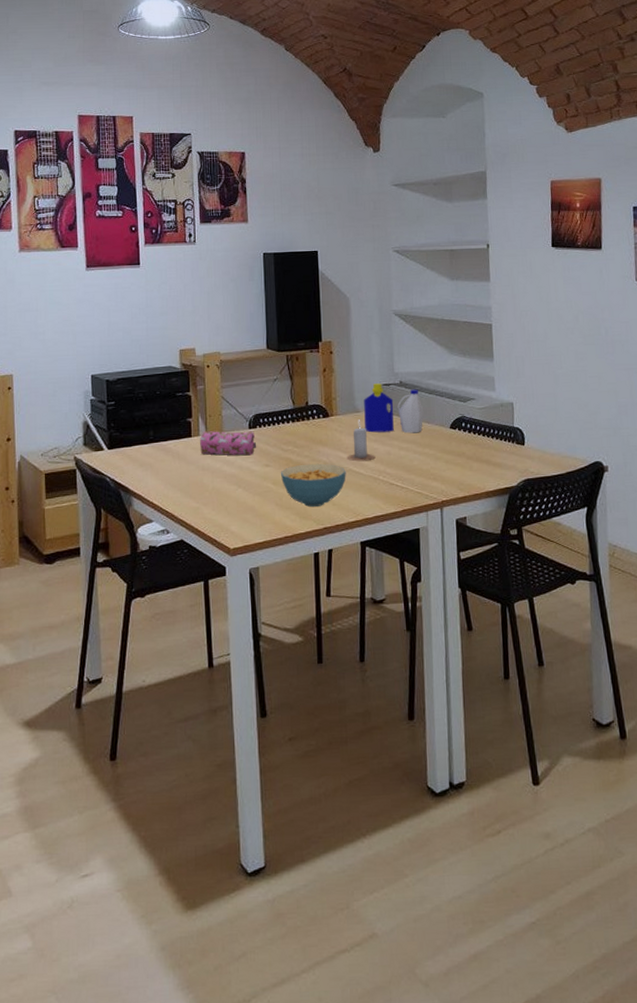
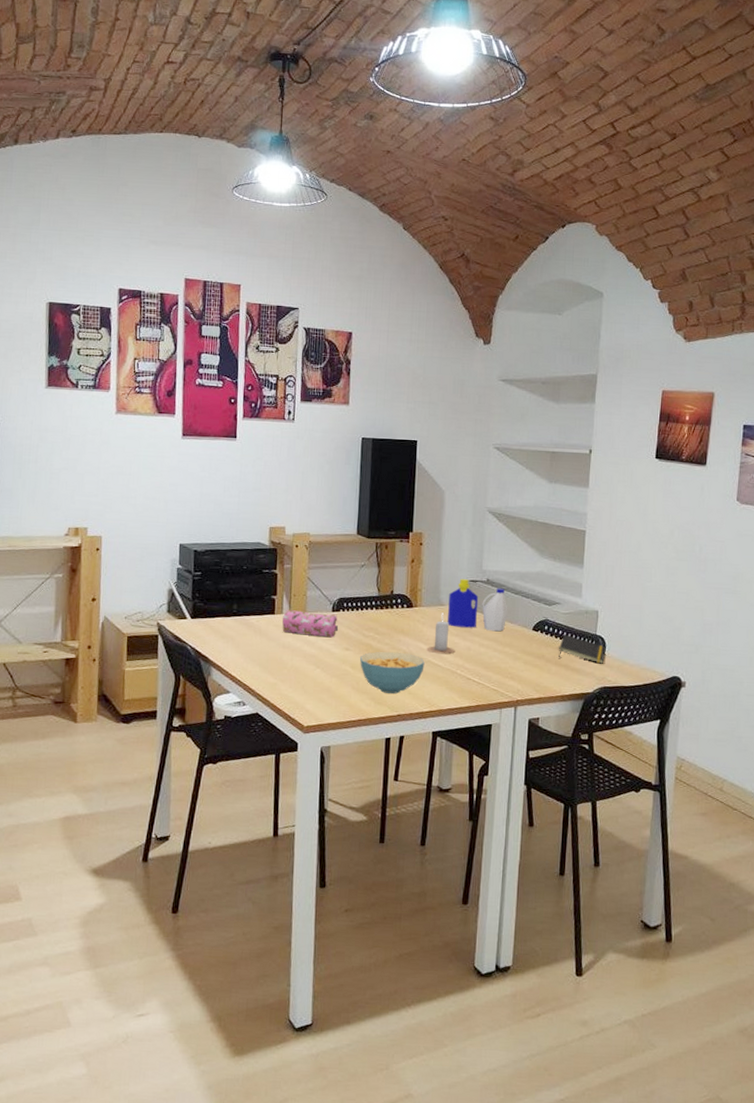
notepad: none [477,429,525,456] -> present [558,634,606,664]

